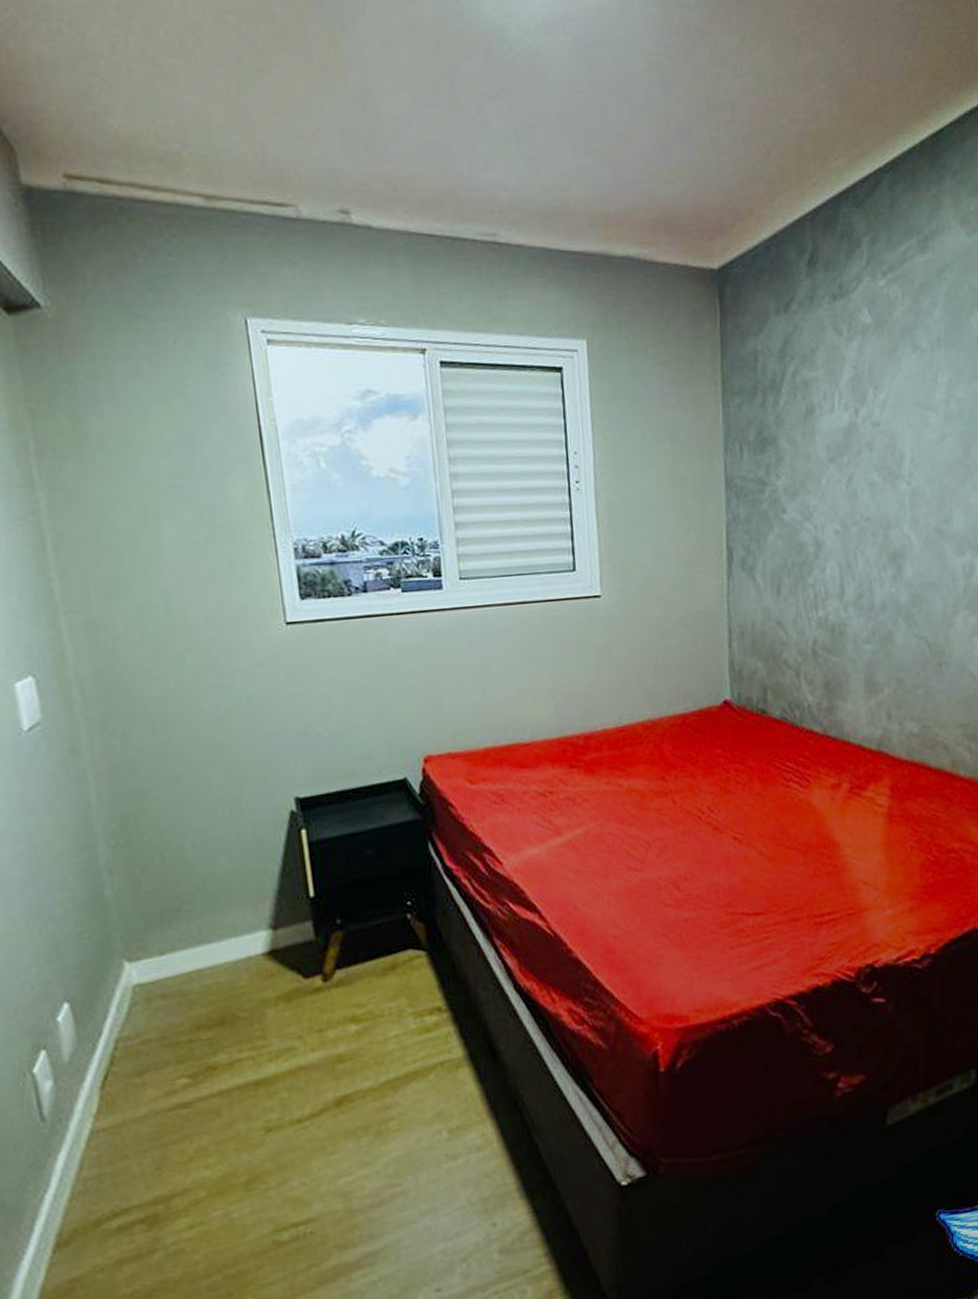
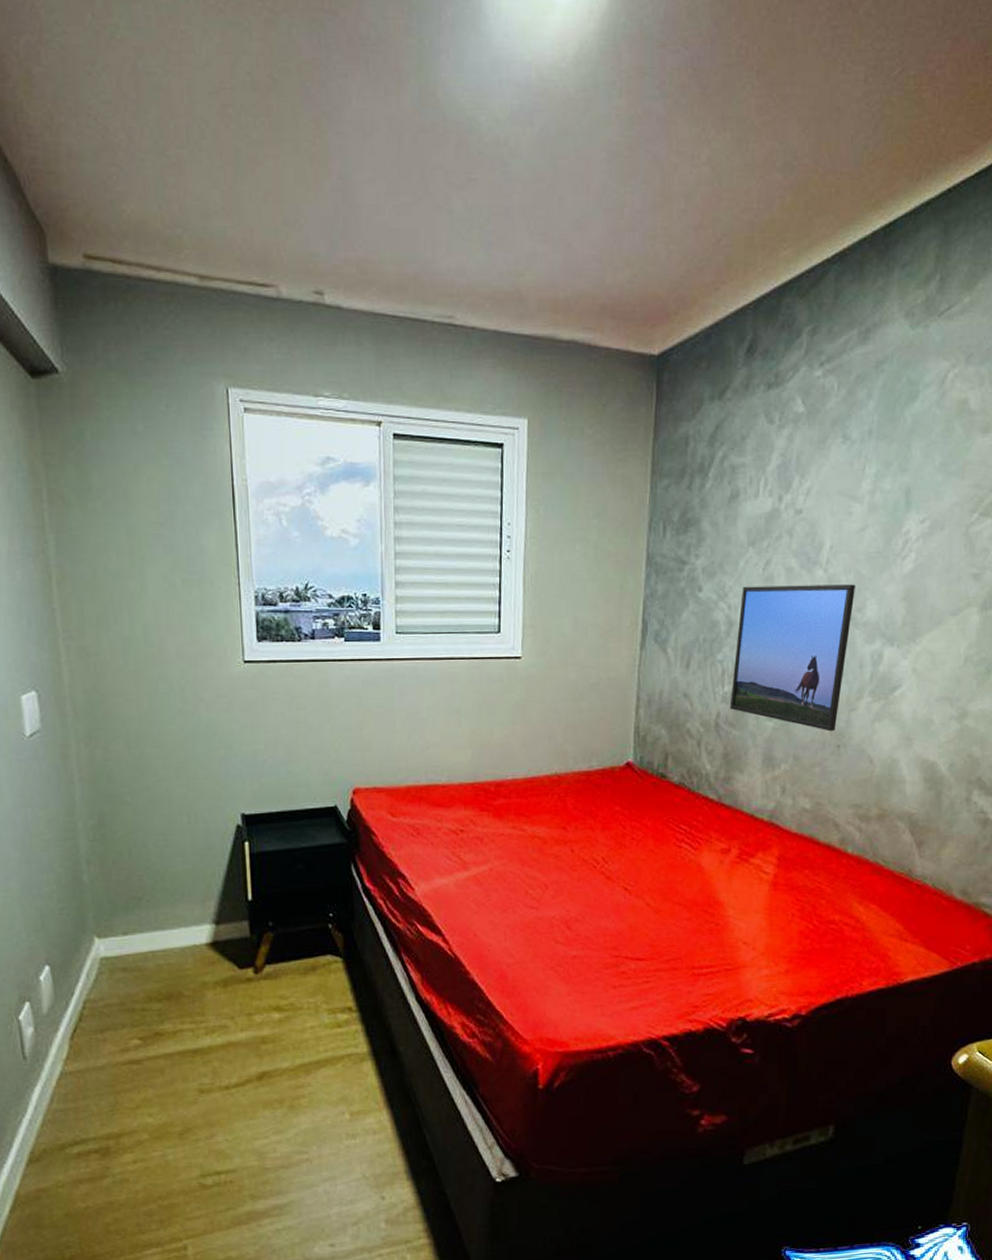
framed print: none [825,496,941,650] -> present [730,584,856,732]

